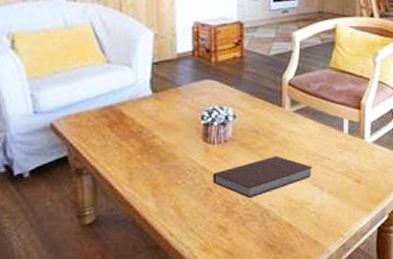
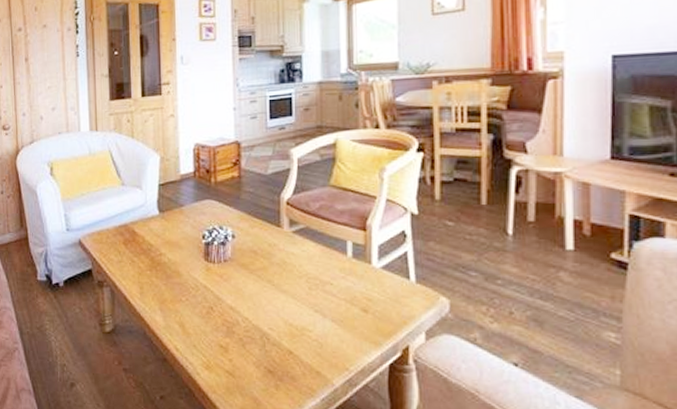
notebook: present [213,156,313,199] -> none [213,278,314,320]

